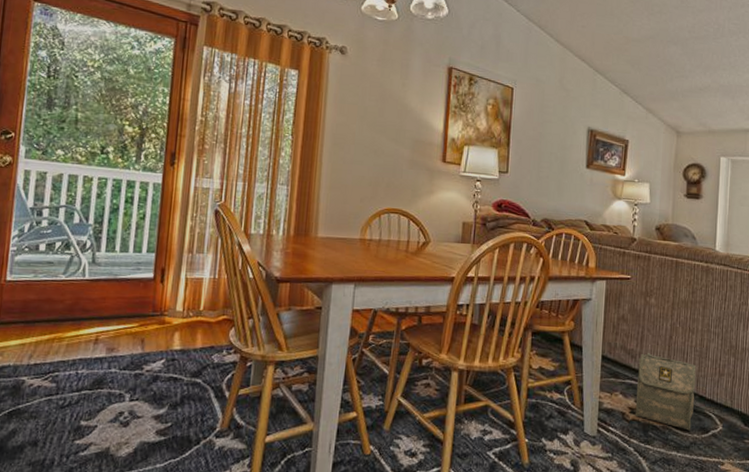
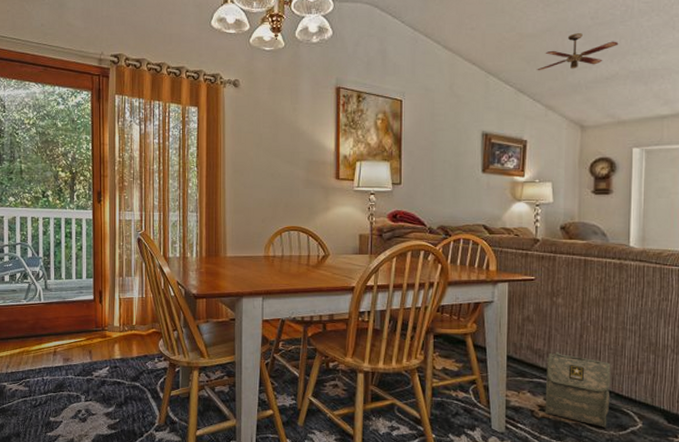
ceiling fan: none [640,43,712,77] -> present [537,33,619,71]

